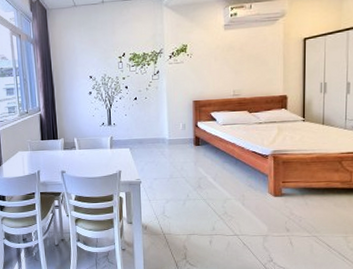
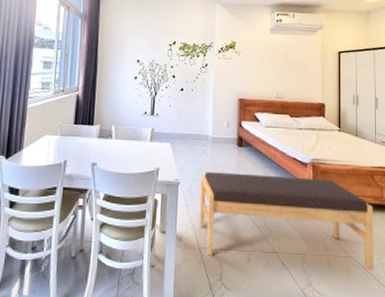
bench: none [160,168,340,246] -> present [199,172,374,270]

